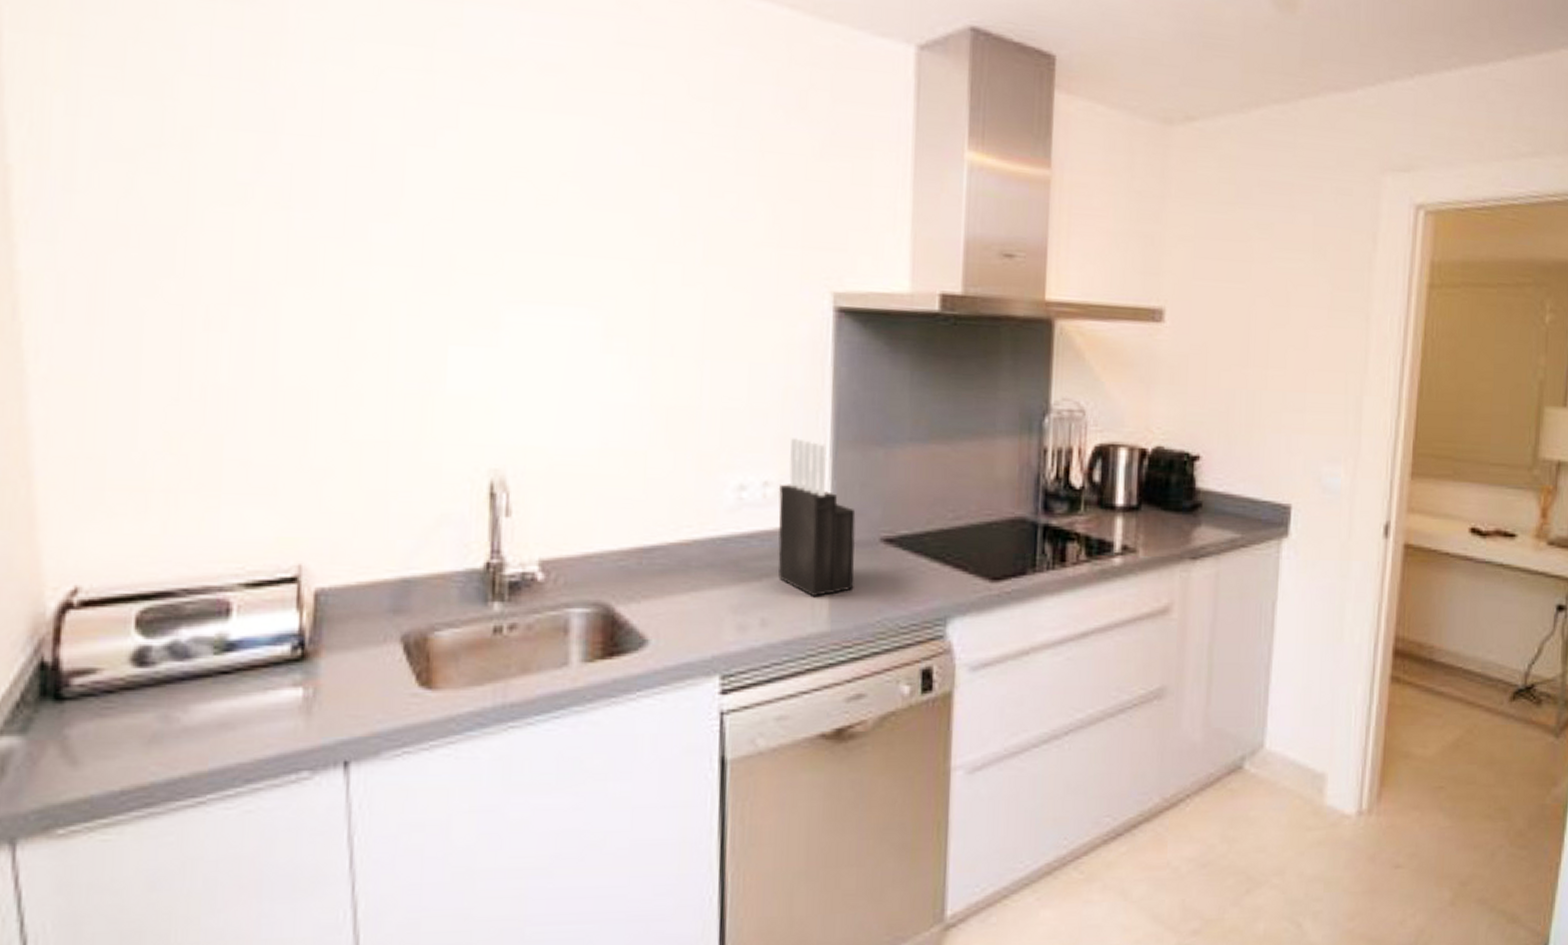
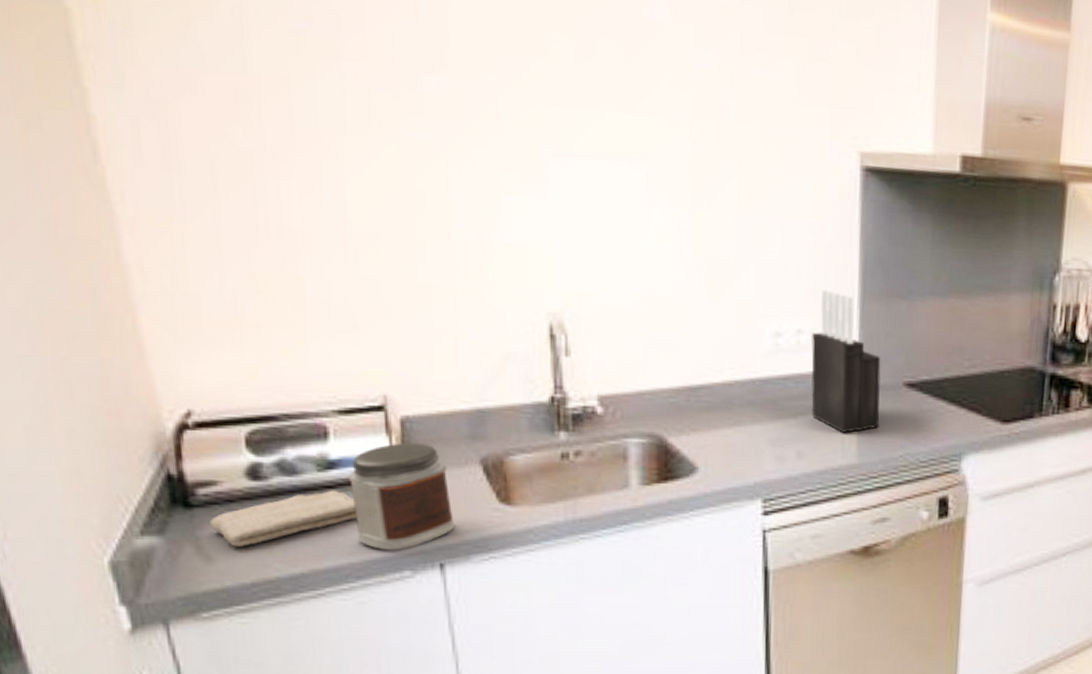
washcloth: none [80,676,254,746] -> present [209,490,357,547]
jar: none [247,619,366,747] -> present [347,443,456,551]

